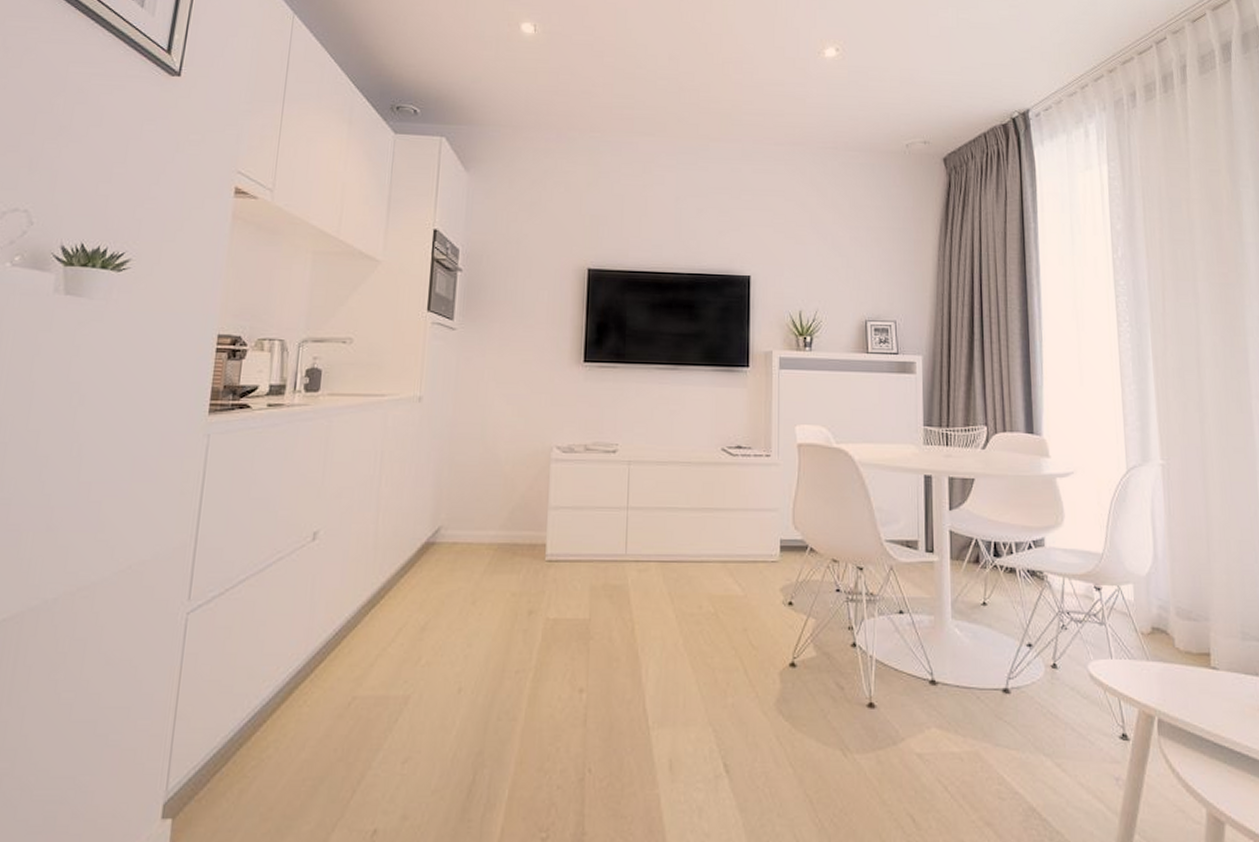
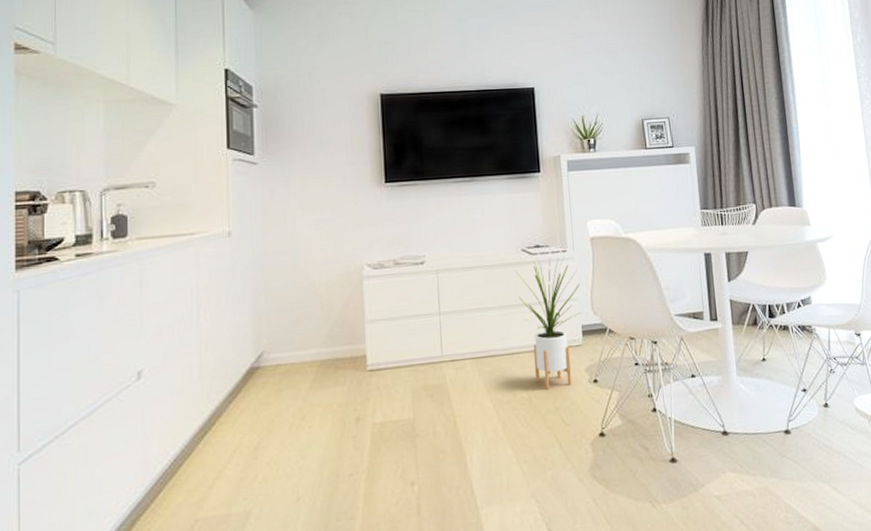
house plant: none [713,460,782,606] -> present [515,256,582,389]

